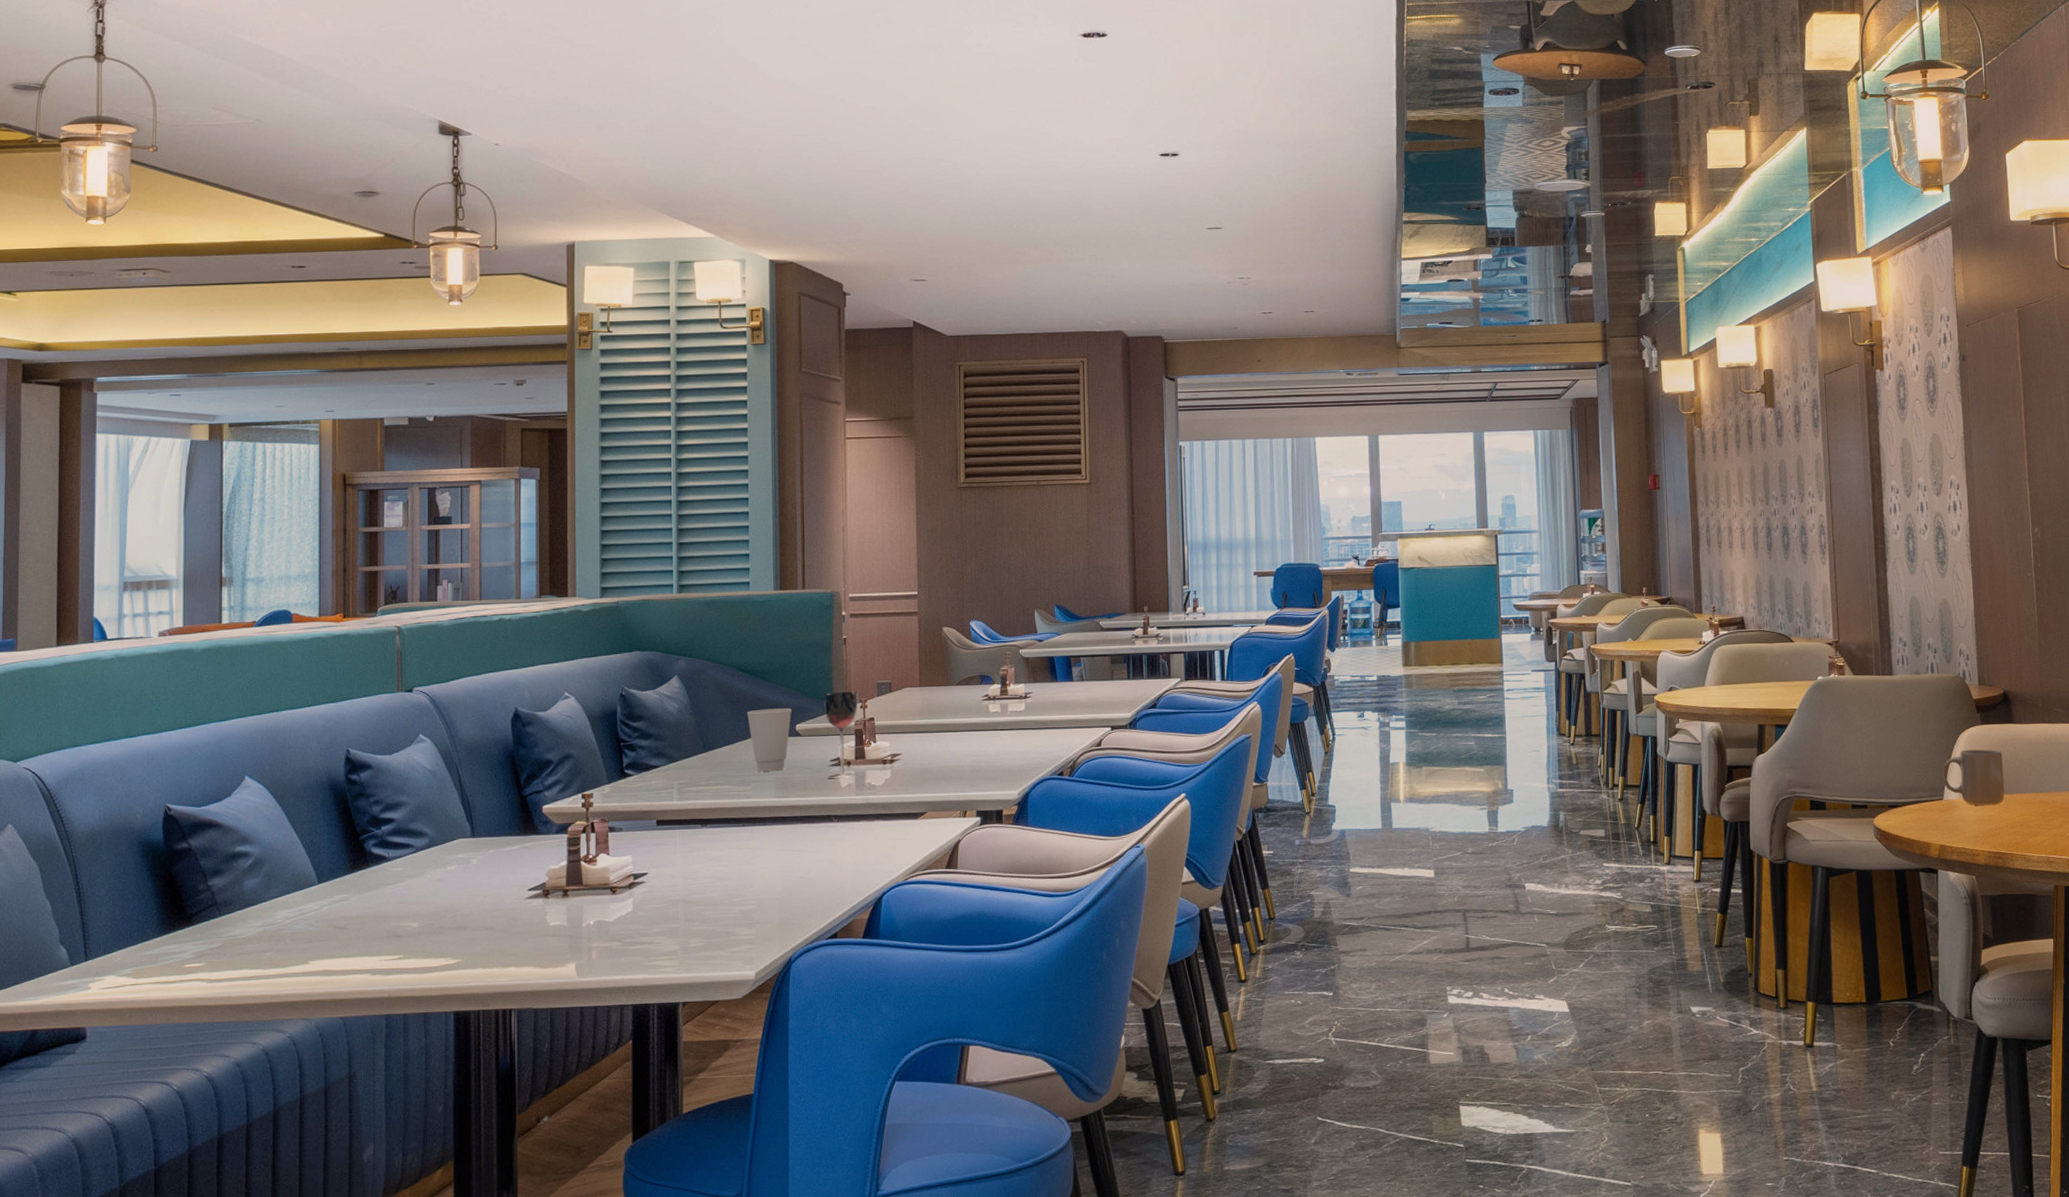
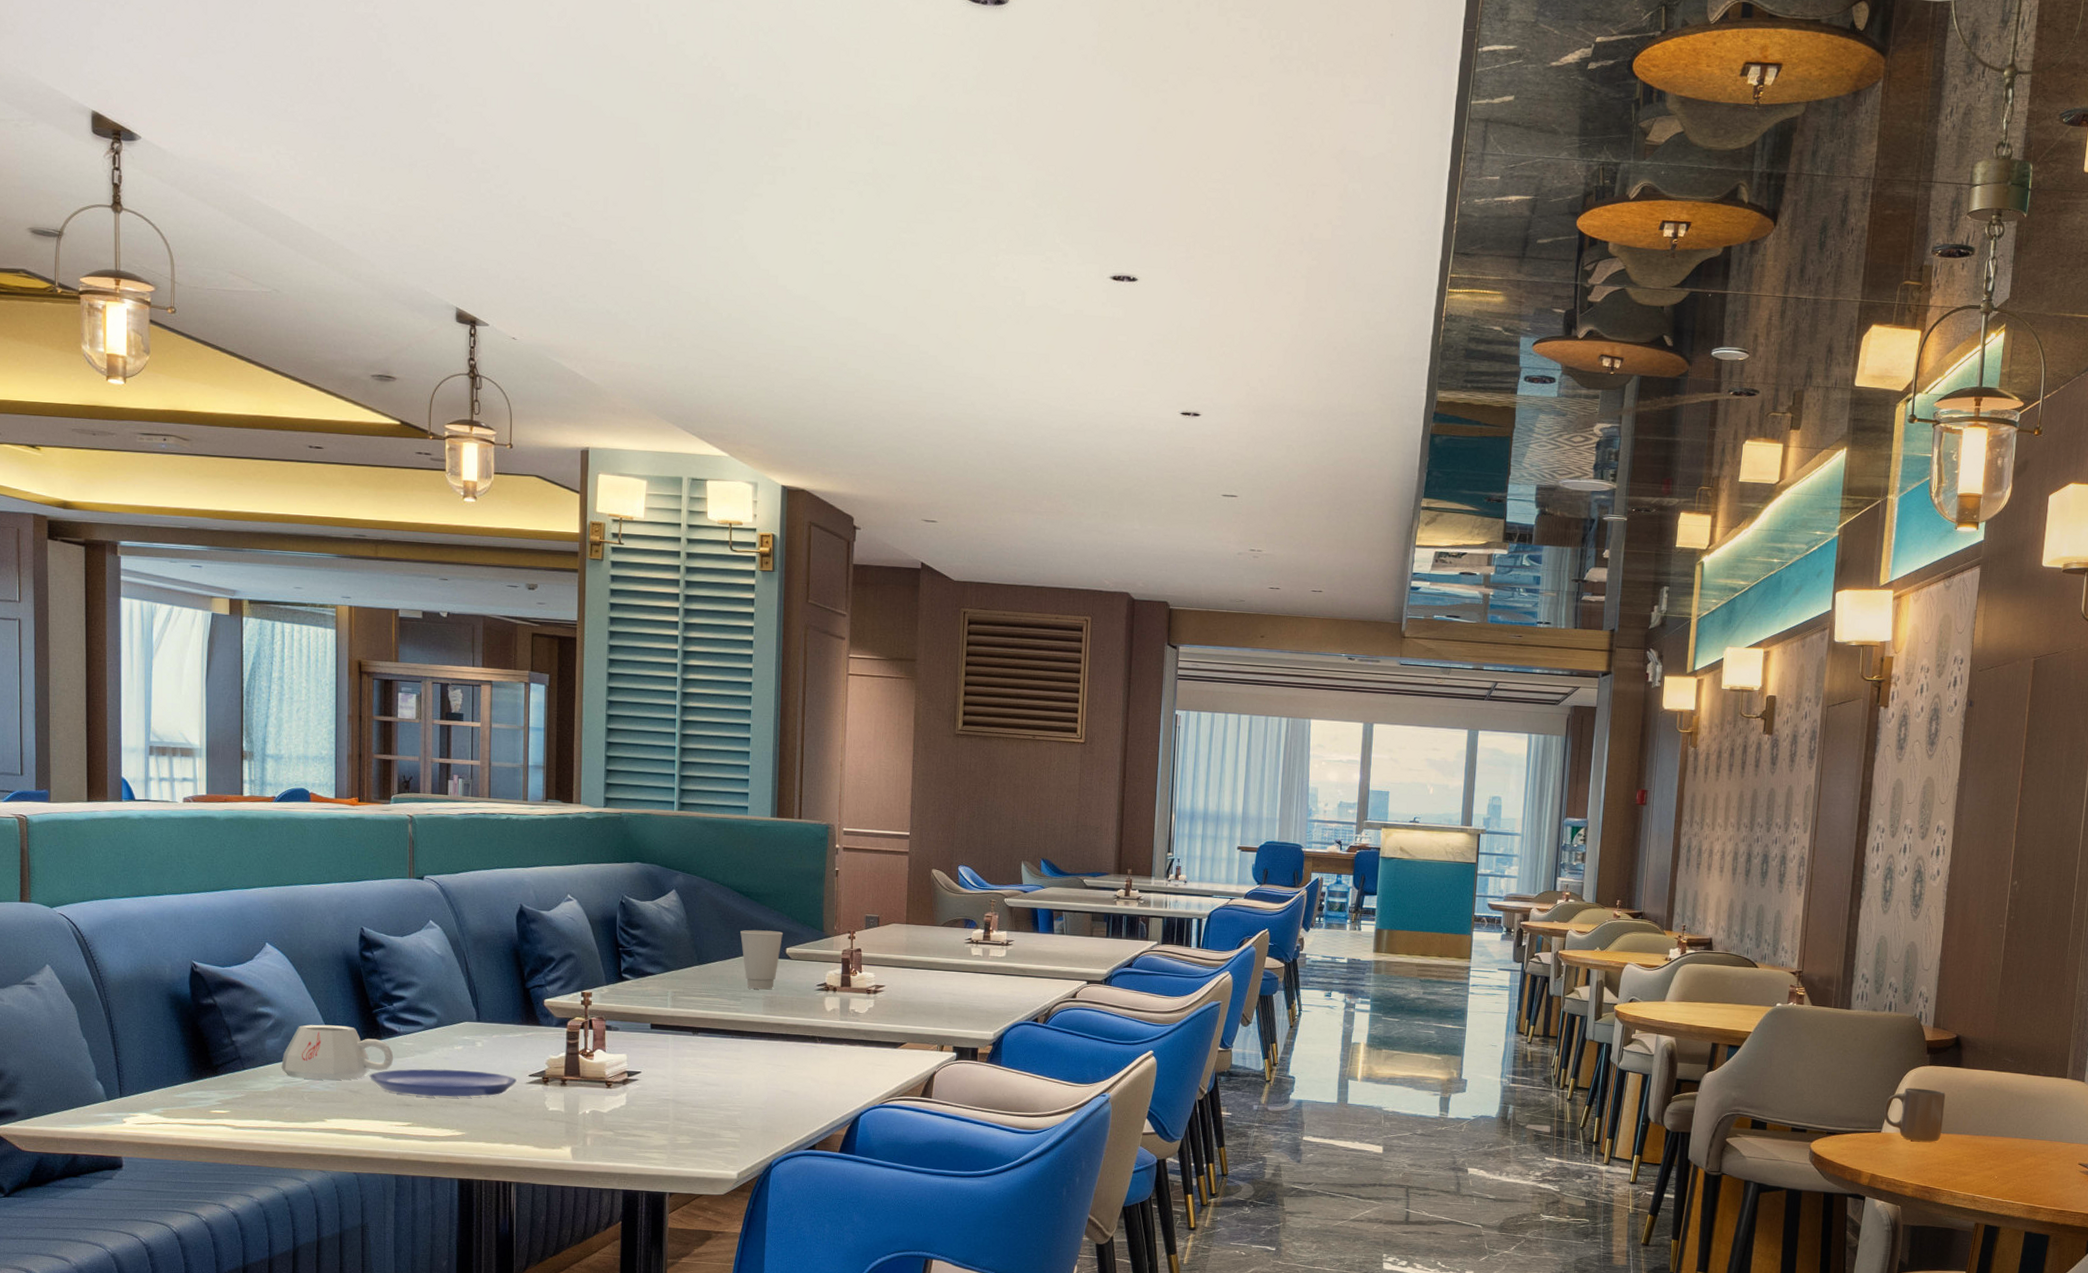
cup: none [261,857,383,919] -> present [281,1024,394,1080]
plate: none [357,891,515,925] -> present [370,1069,517,1097]
wineglass: present [823,691,858,779] -> none [813,921,847,1003]

